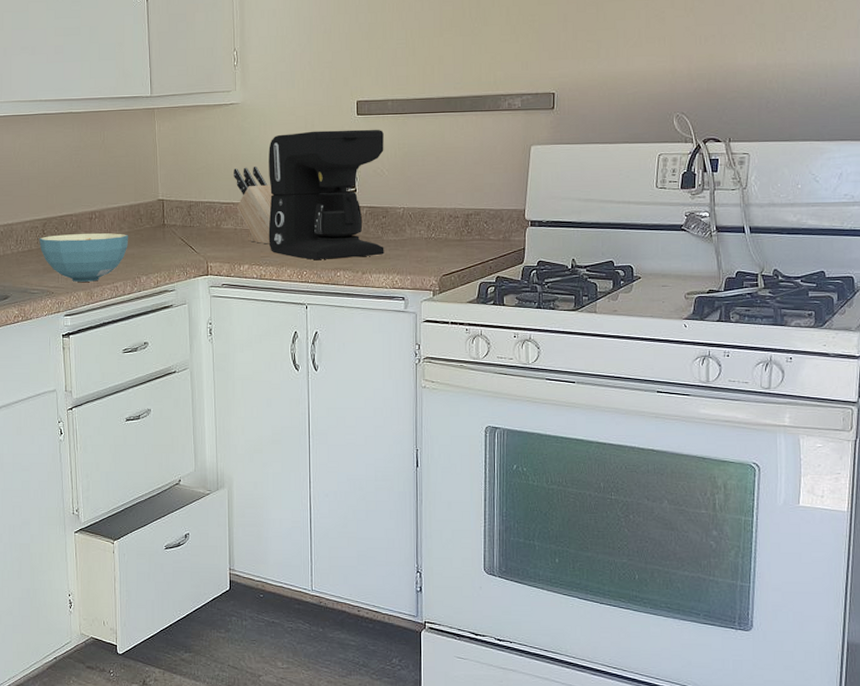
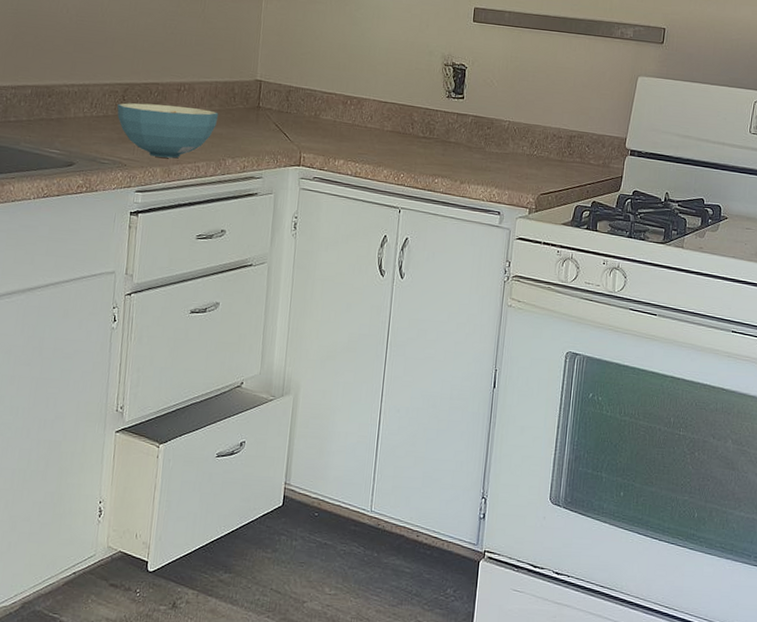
knife block: present [234,167,274,244] -> none [338,58,379,142]
coffee maker: present [268,129,384,260] -> none [368,30,498,167]

